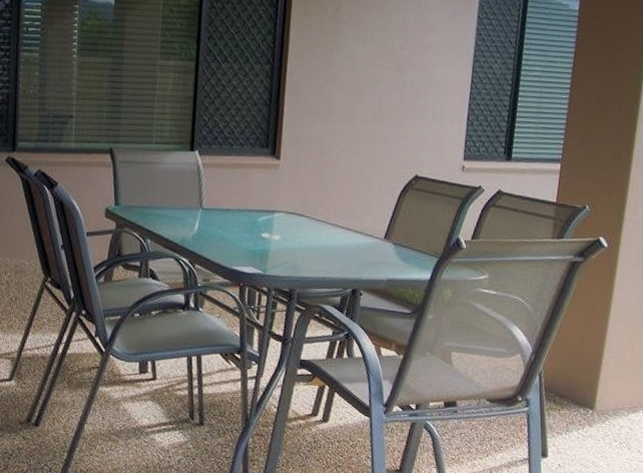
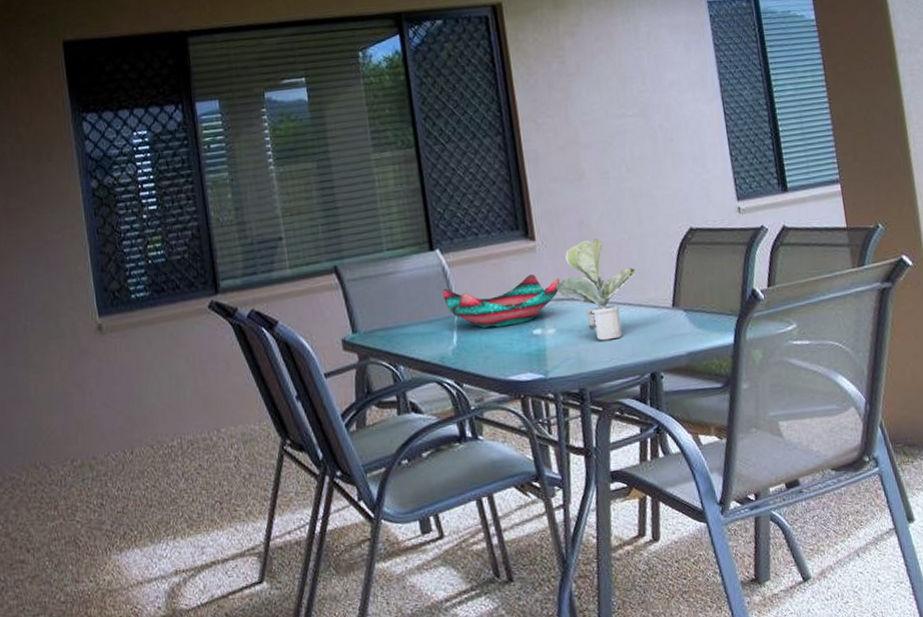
decorative bowl: none [193,184,294,226] -> present [442,274,561,328]
potted plant: none [289,167,361,255] -> present [556,238,637,341]

